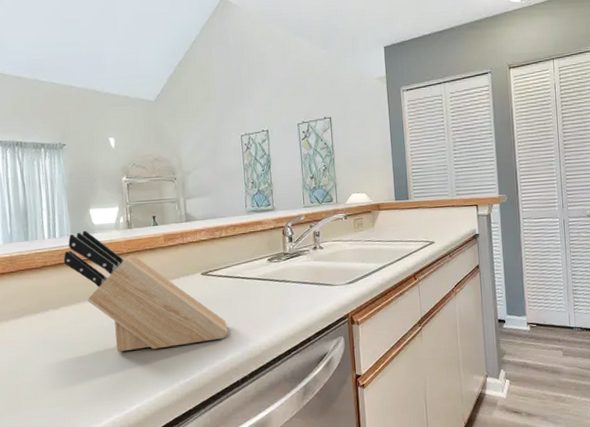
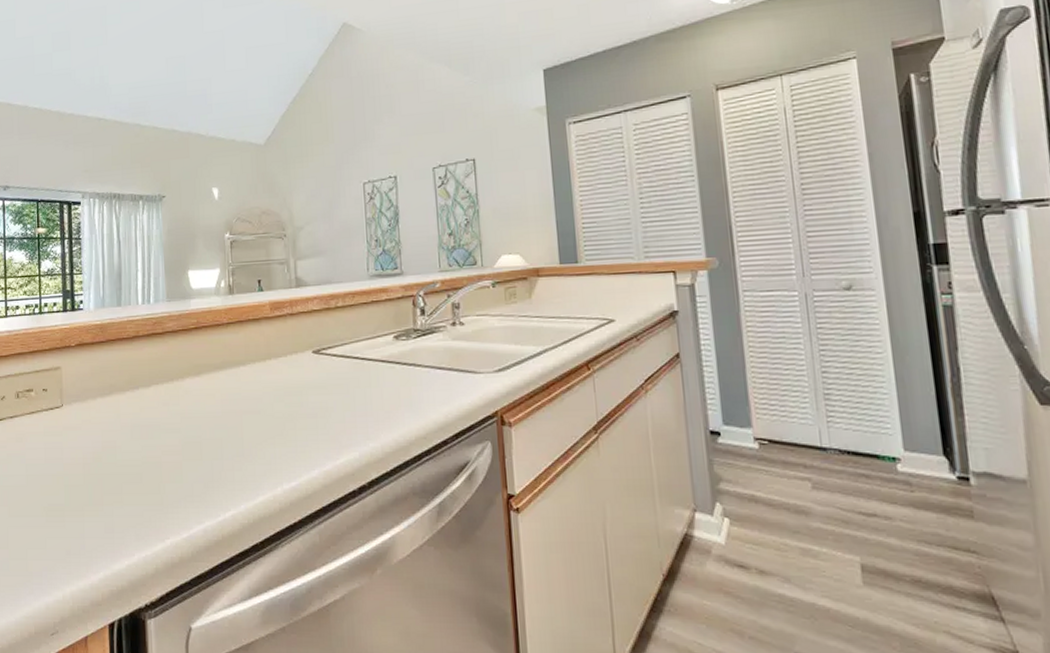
knife block: present [63,230,229,352] -> none [157,295,345,444]

